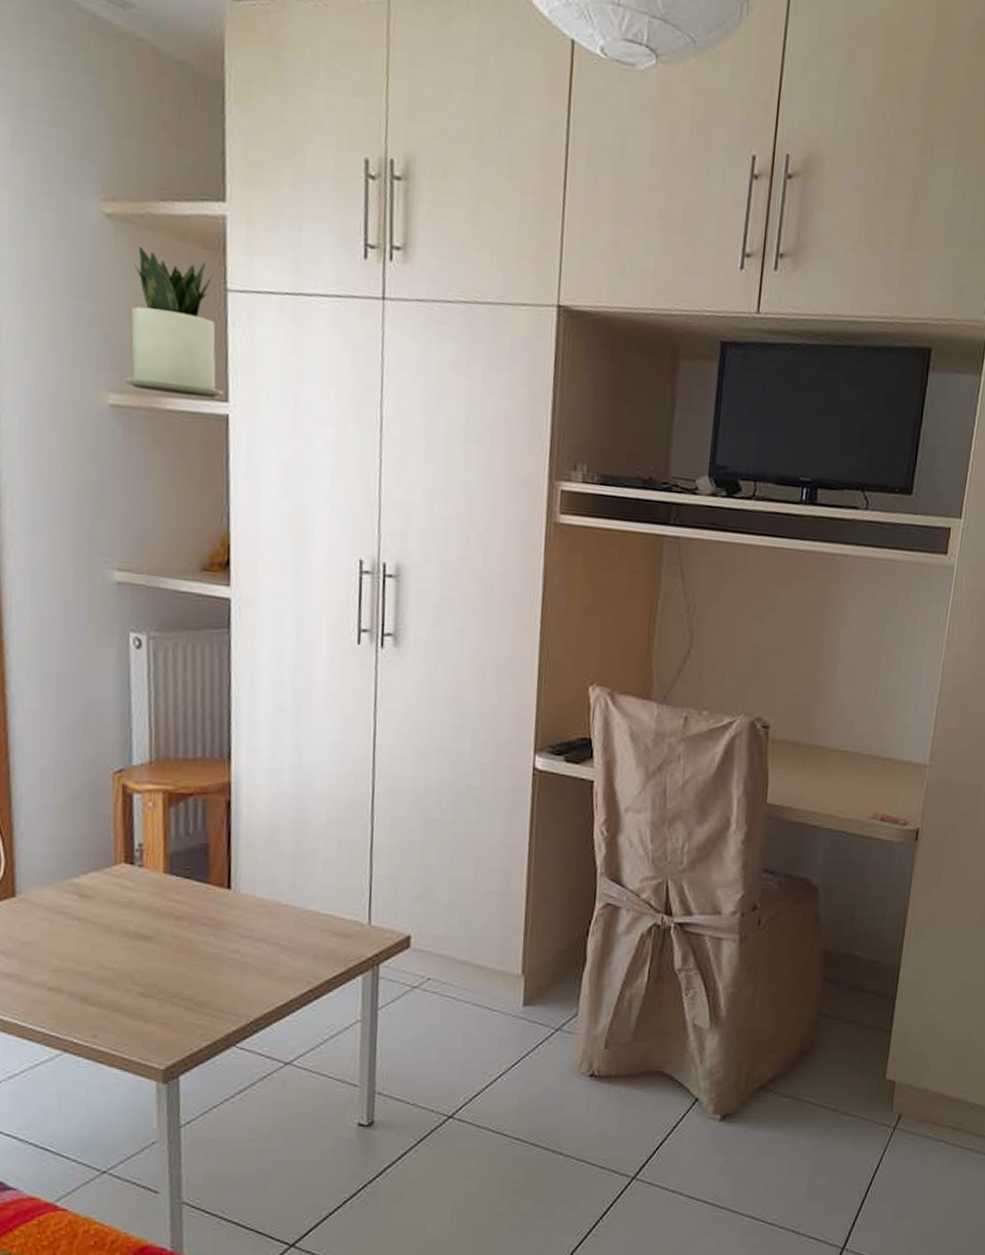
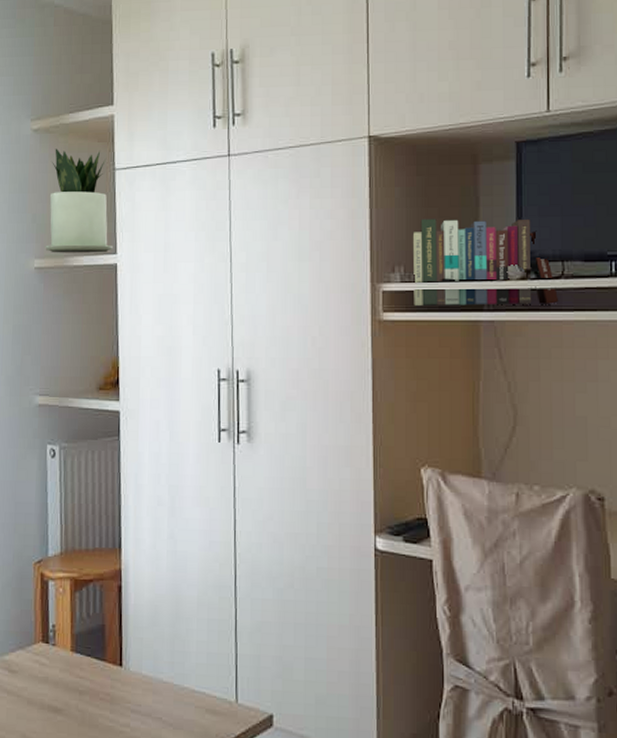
books: none [595,413,748,527] -> present [412,218,559,305]

